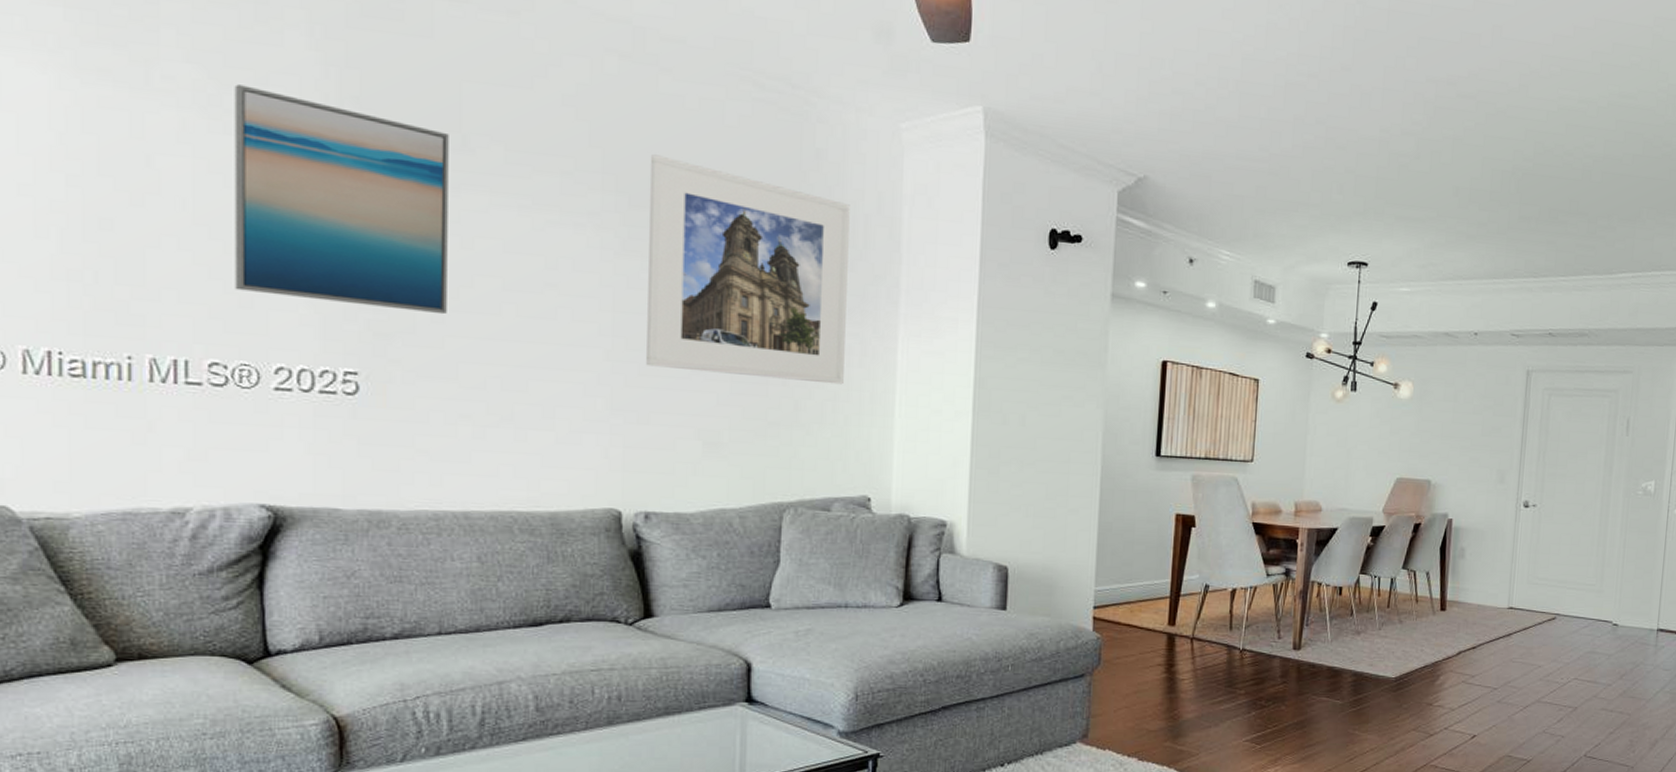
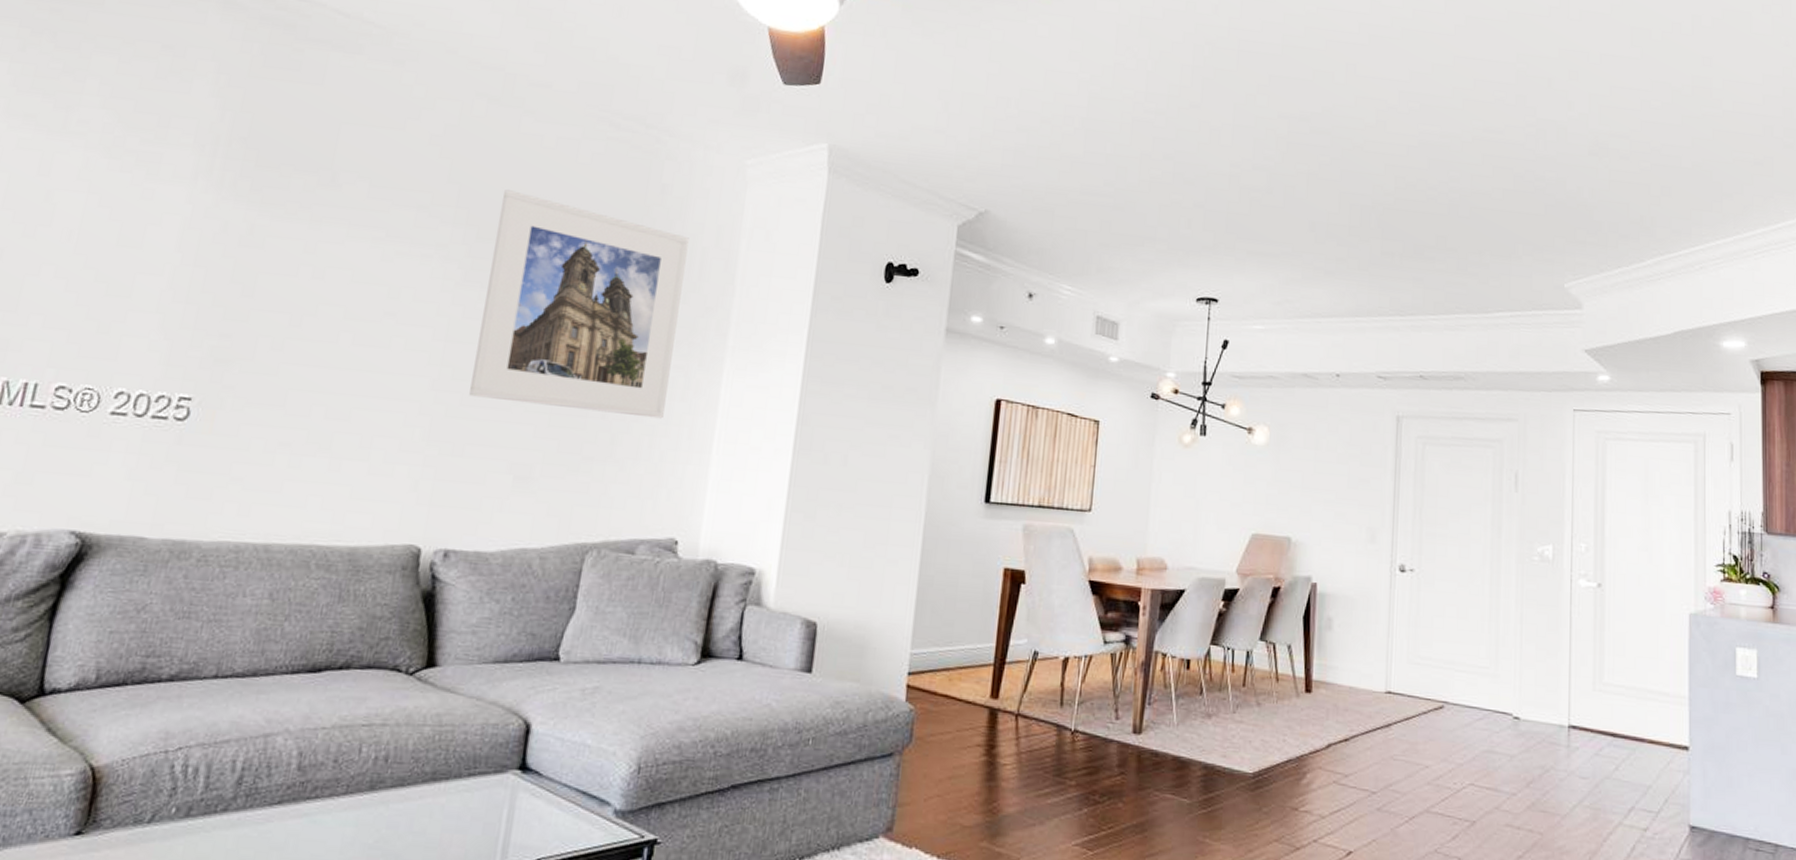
wall art: present [234,84,449,315] -> none [96,127,321,342]

